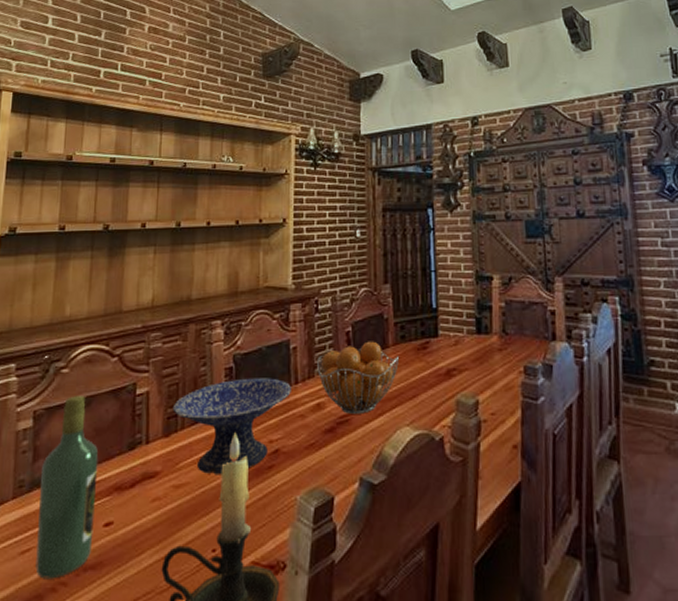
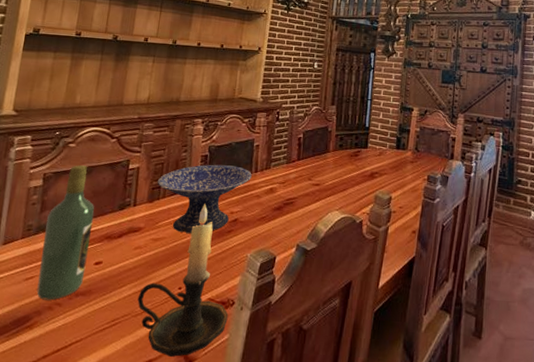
fruit basket: present [317,341,399,414] -> none [273,146,336,199]

